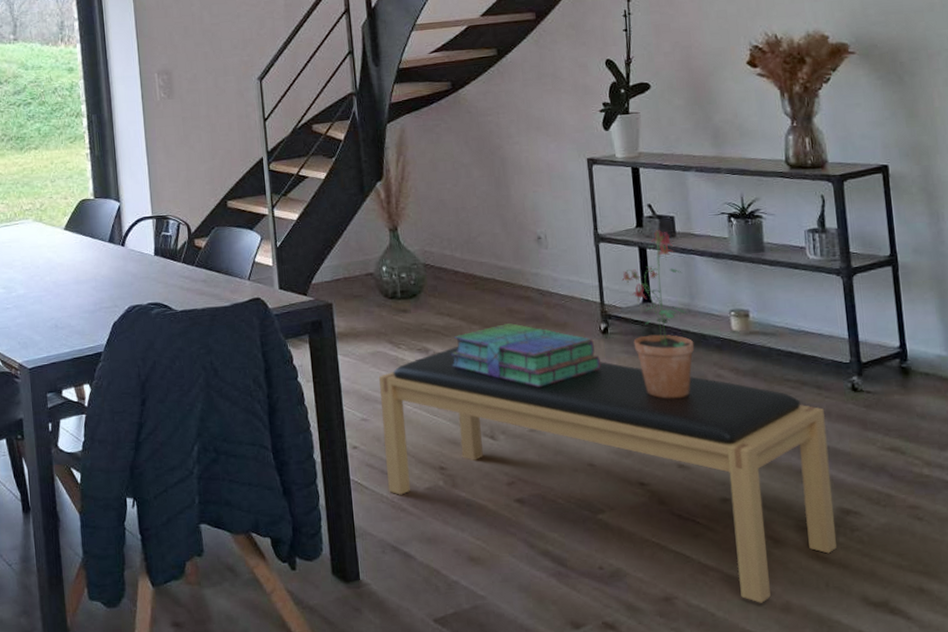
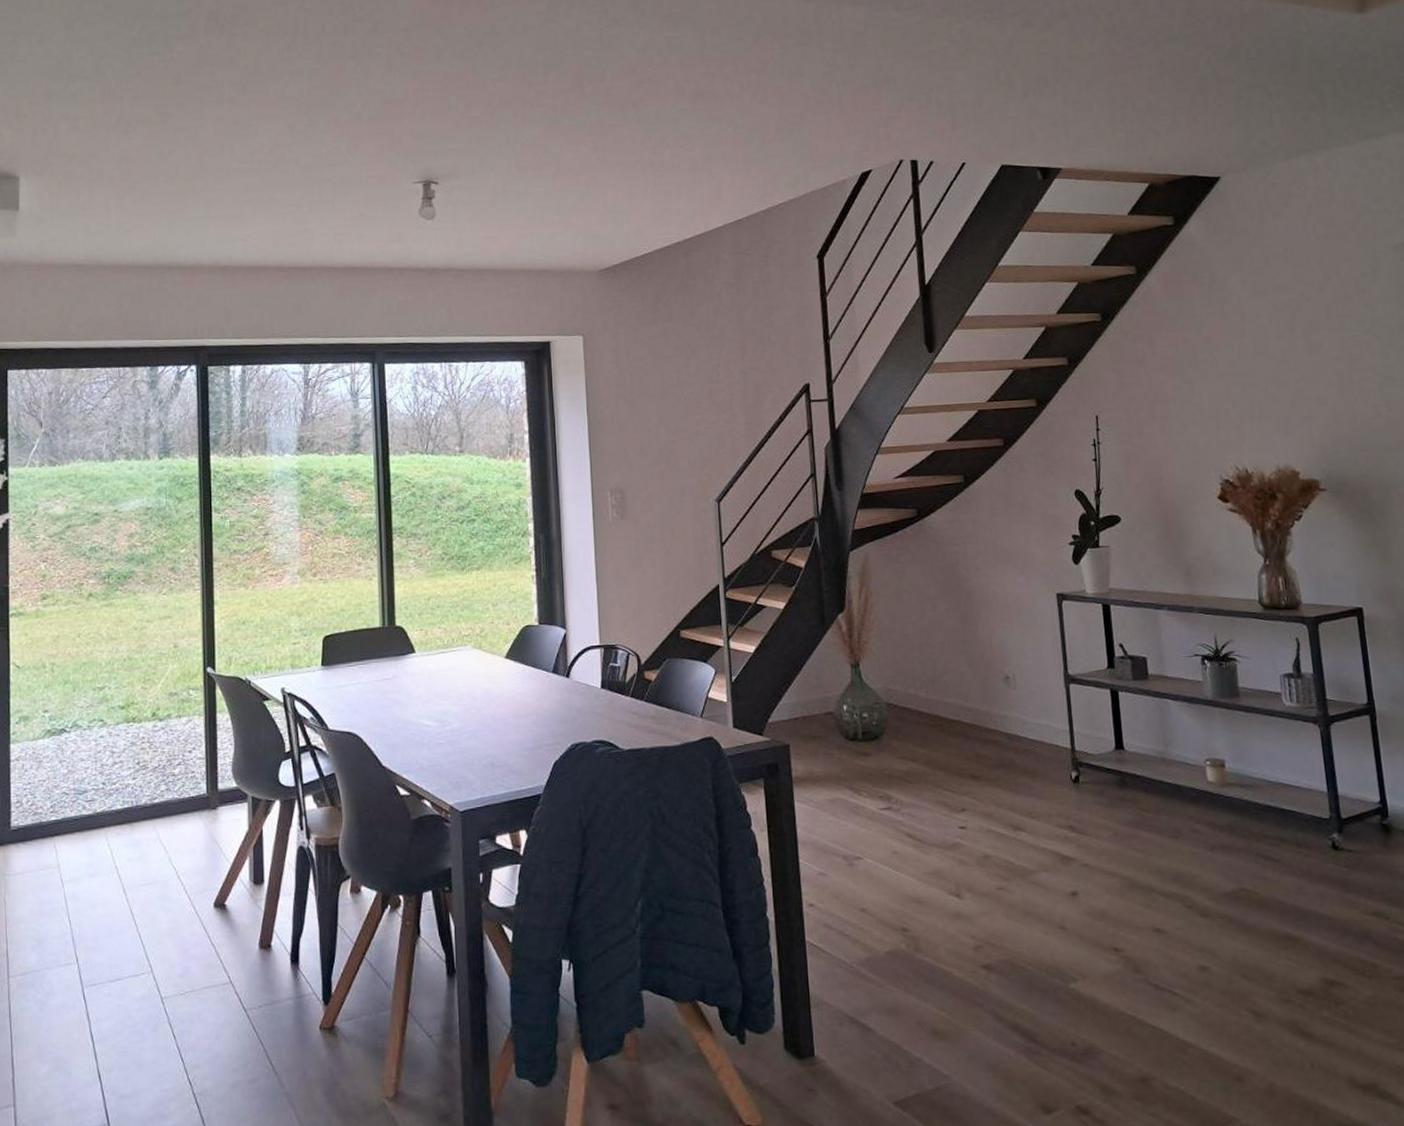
bench: present [379,347,837,603] -> none [838,794,1321,1085]
stack of books: present [451,323,601,387] -> none [915,770,1072,840]
potted plant: present [621,230,695,398] -> none [1093,671,1170,855]

